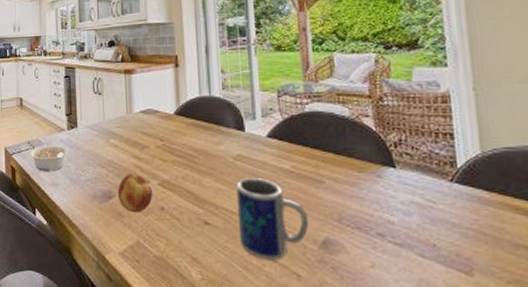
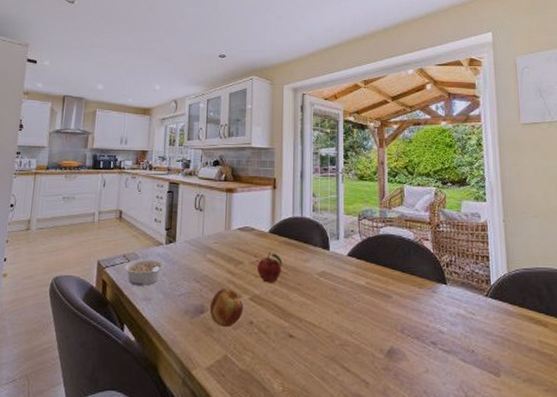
fruit: none [164,134,193,168] -> present [257,251,283,283]
mug: present [235,178,309,260] -> none [318,293,378,370]

